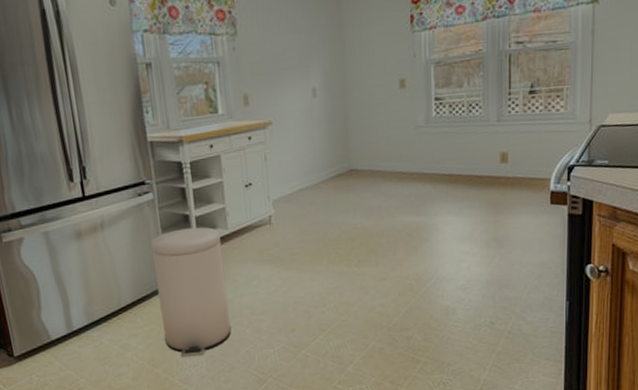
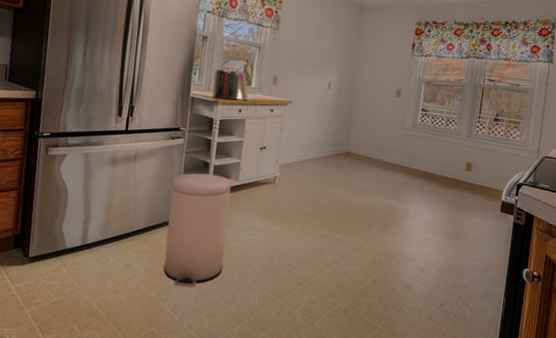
books: none [169,98,218,137] -> present [212,69,249,101]

